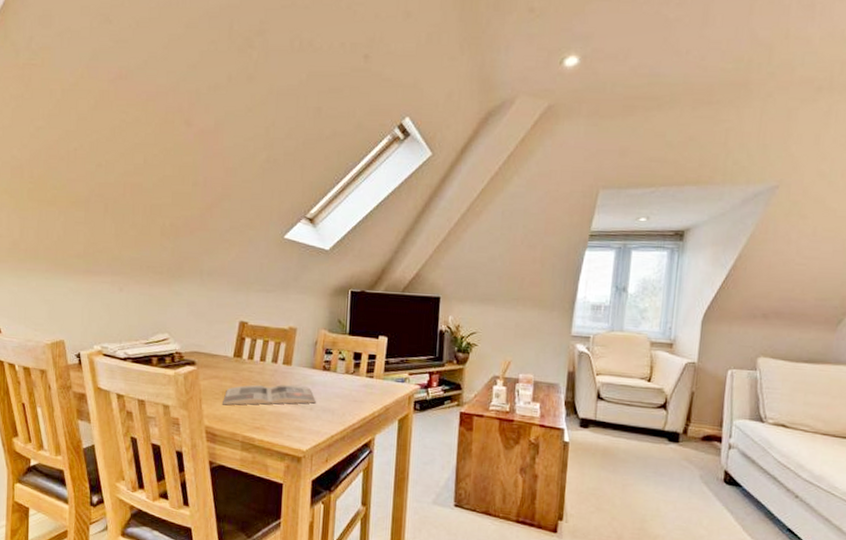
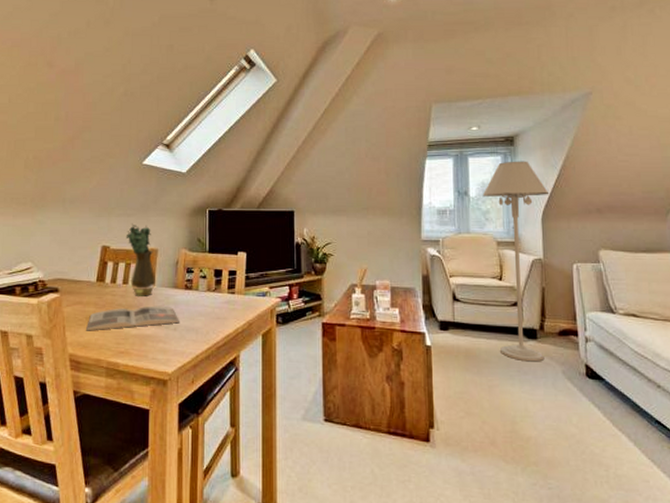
vase: none [264,300,294,375] -> present [125,223,156,296]
floor lamp: none [639,257,715,465] -> present [482,161,550,362]

